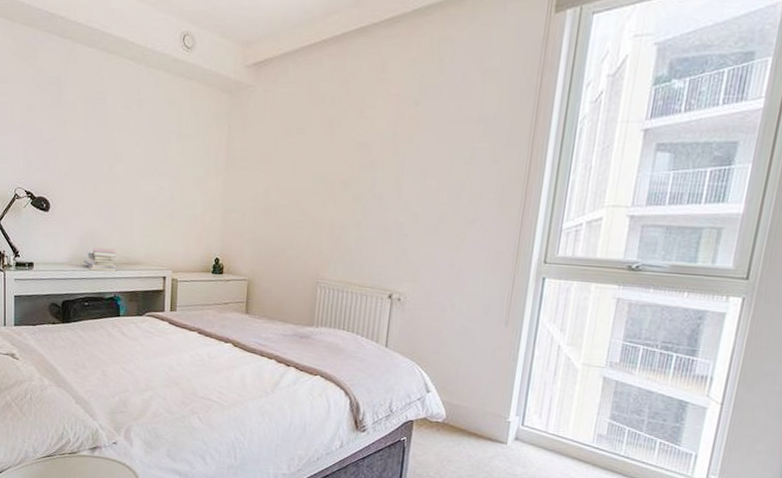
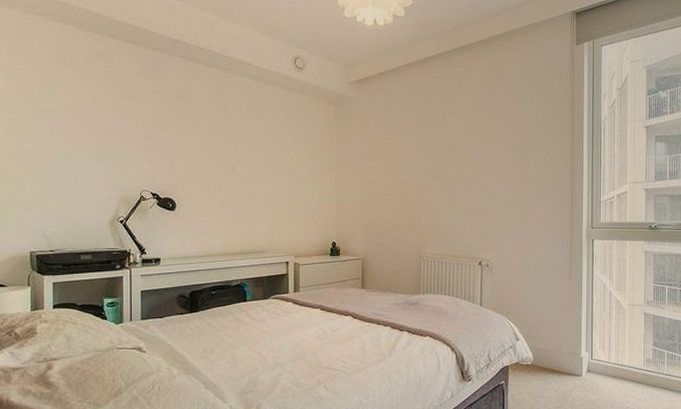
books: present [84,247,117,273] -> none [210,240,242,262]

